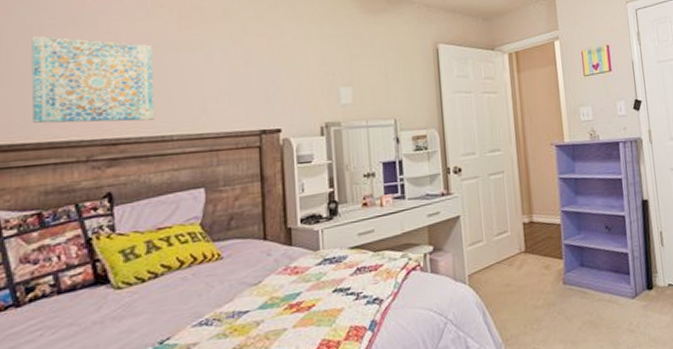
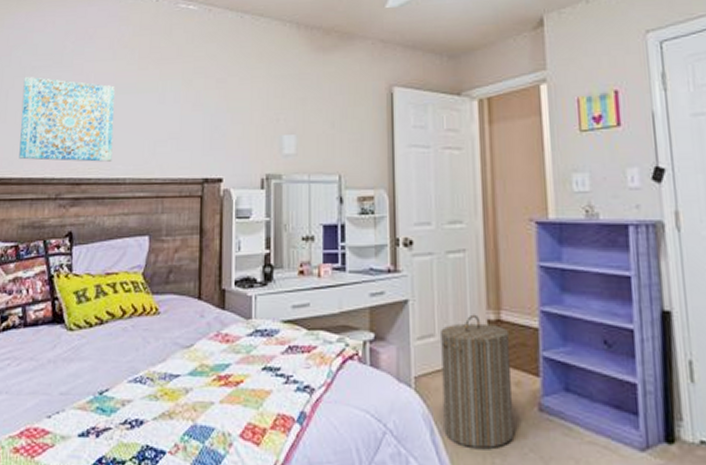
laundry hamper: none [487,220,547,321] -> present [441,314,515,448]

